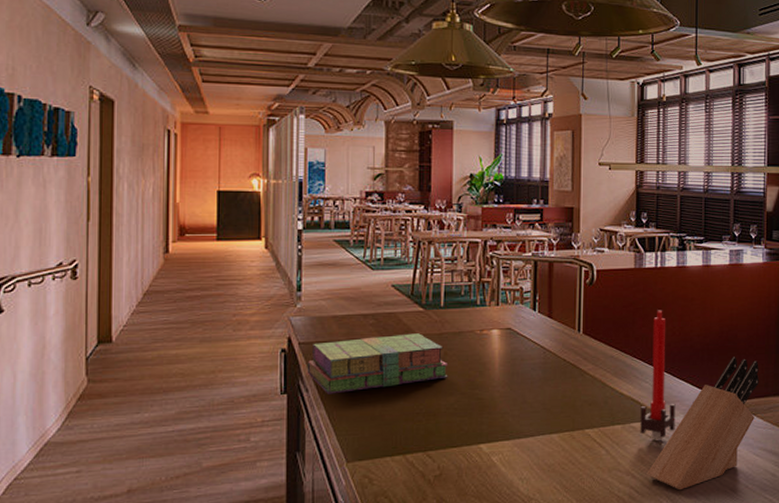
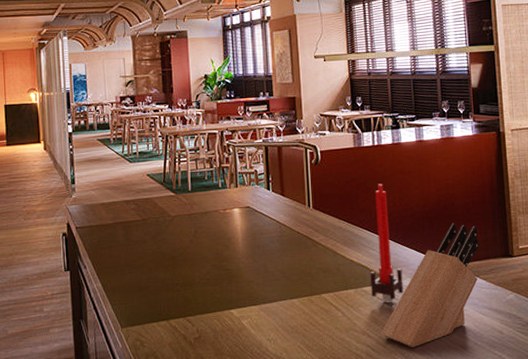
stack of books: present [307,333,449,394] -> none [83,215,200,270]

